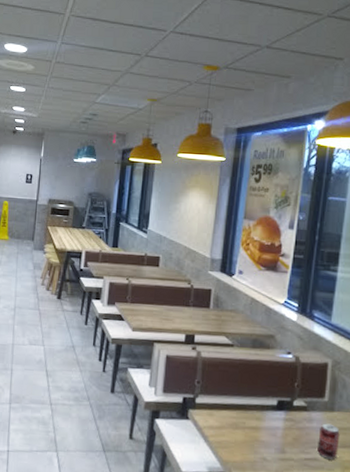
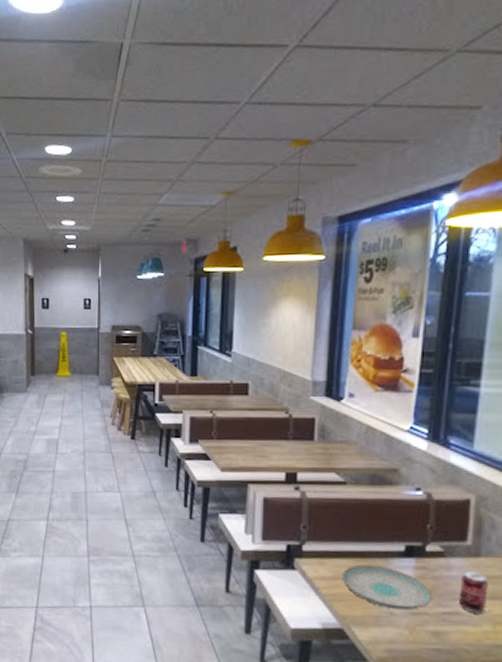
plate: none [226,416,297,457] -> present [342,564,433,610]

